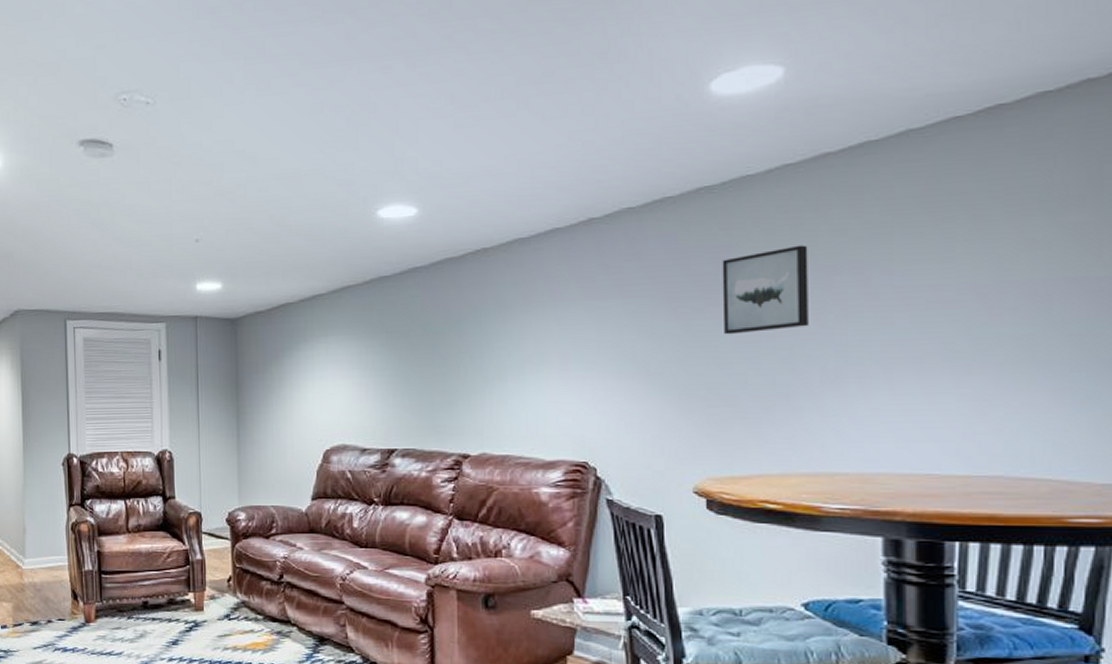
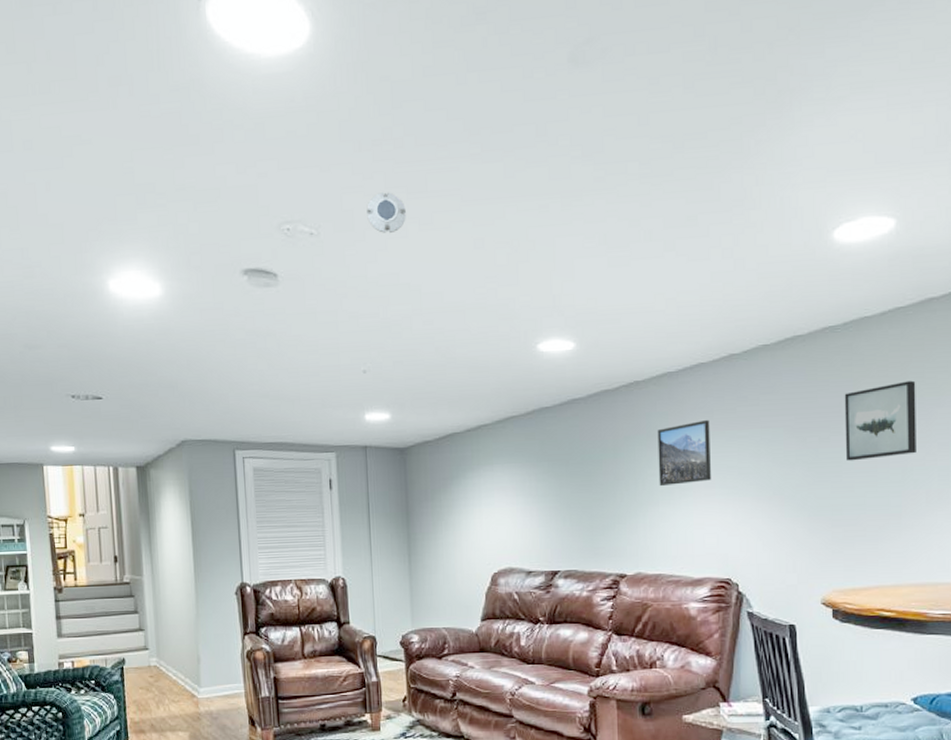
smoke detector: none [203,58,243,101] -> present [367,192,406,234]
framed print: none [507,290,566,360] -> present [657,420,711,486]

